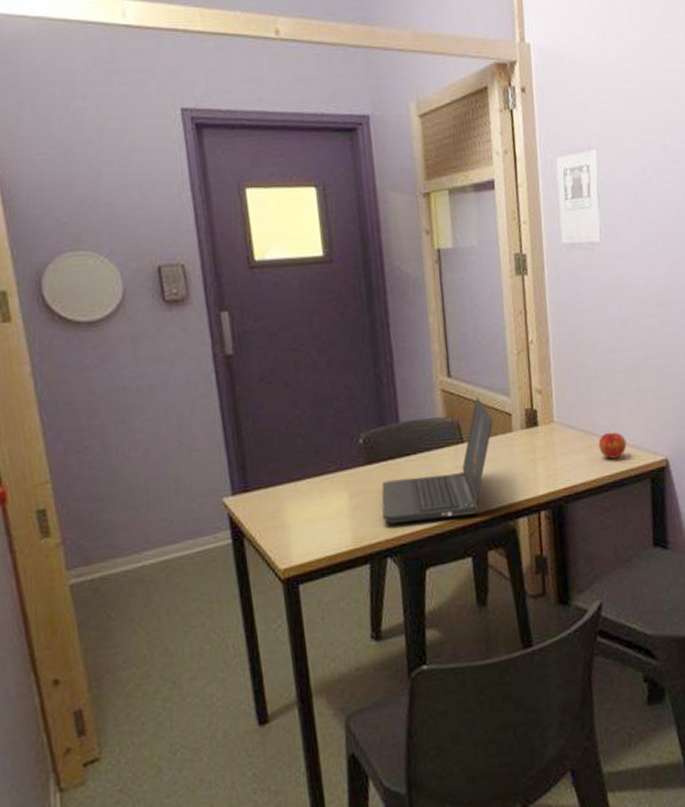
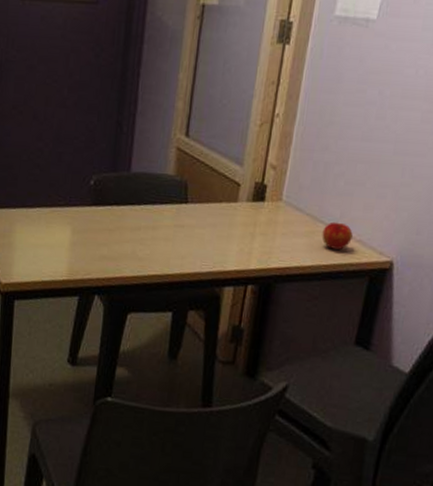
laptop computer: present [381,397,494,524] -> none [97,161,222,274]

